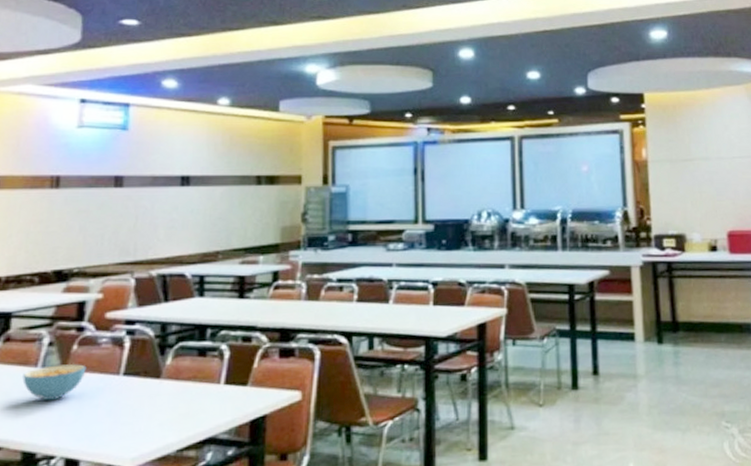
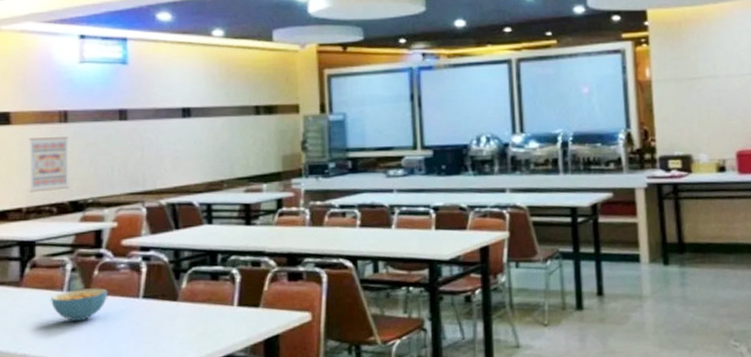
wall art: none [11,203,59,261] -> present [29,137,69,193]

